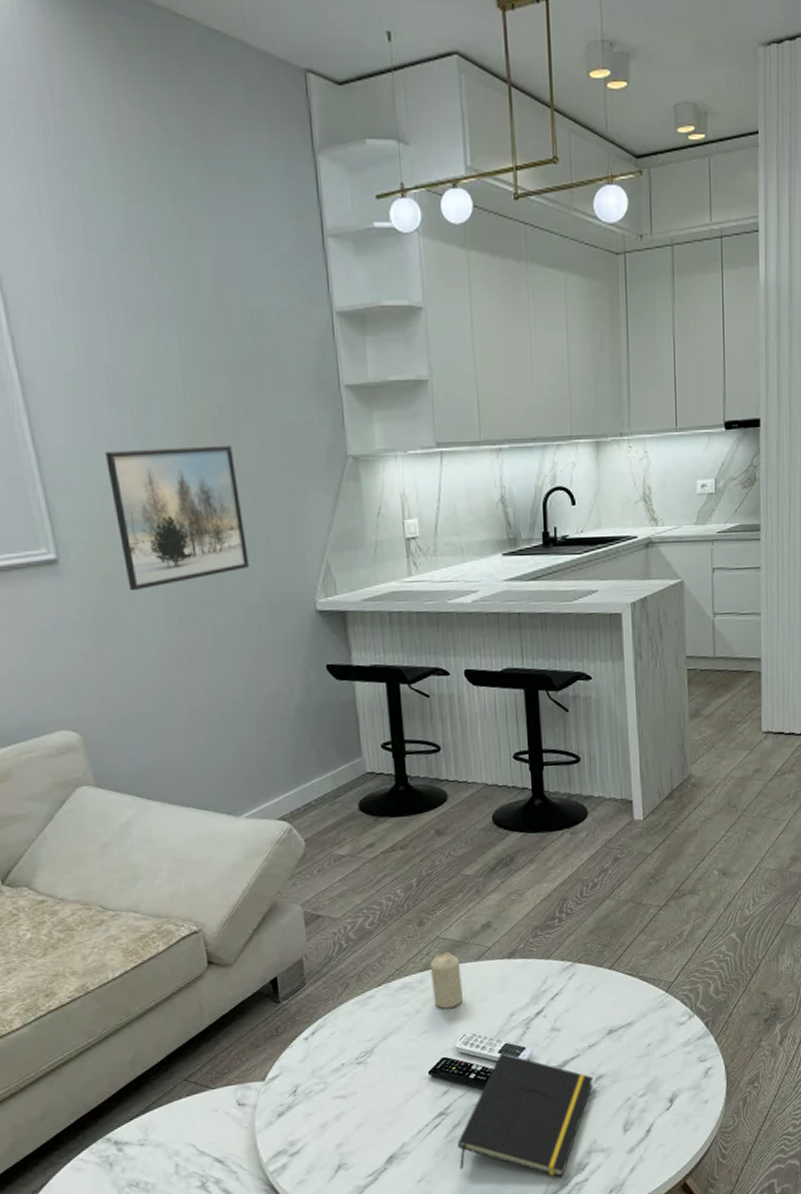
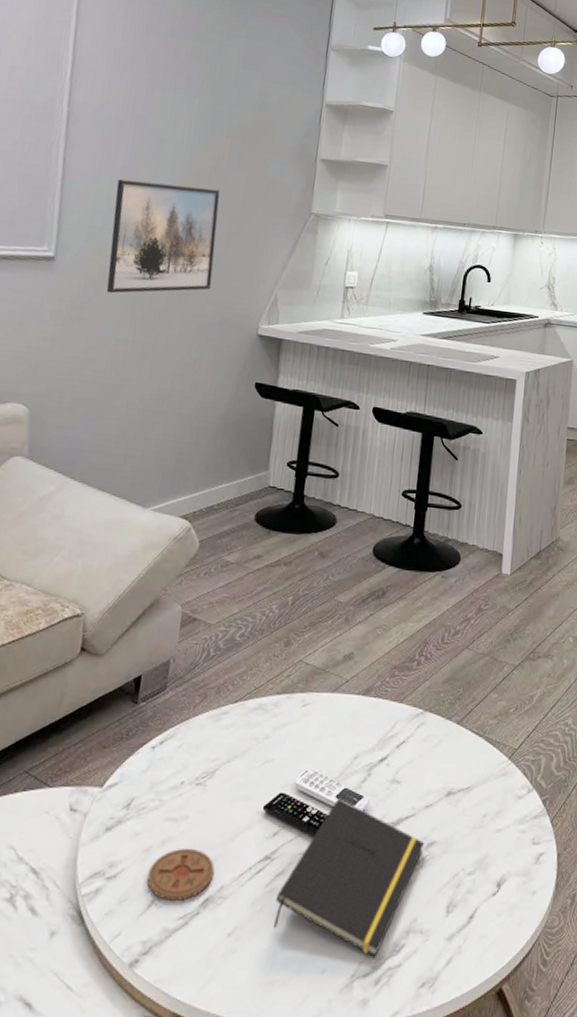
coaster: none [328,1117,393,1164] -> present [146,848,215,901]
candle: present [429,951,463,1009] -> none [284,677,317,739]

